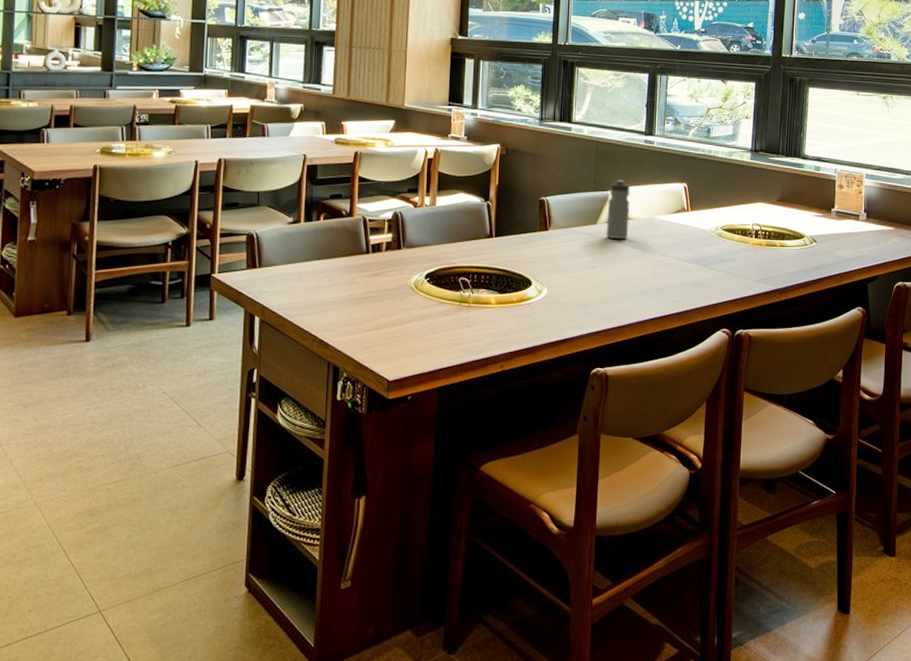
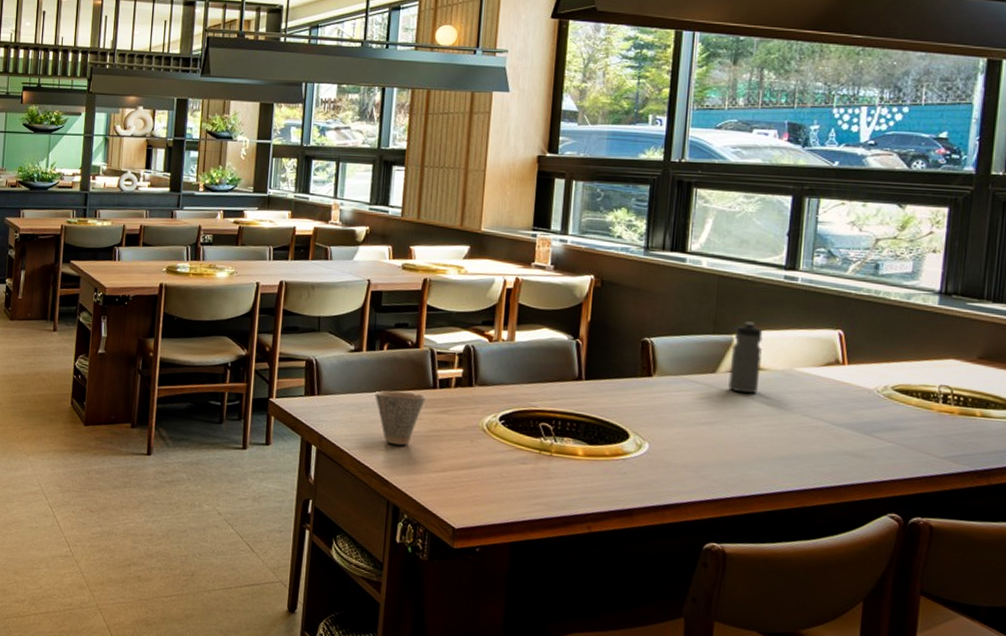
cup: none [313,258,360,309] -> present [375,390,426,446]

